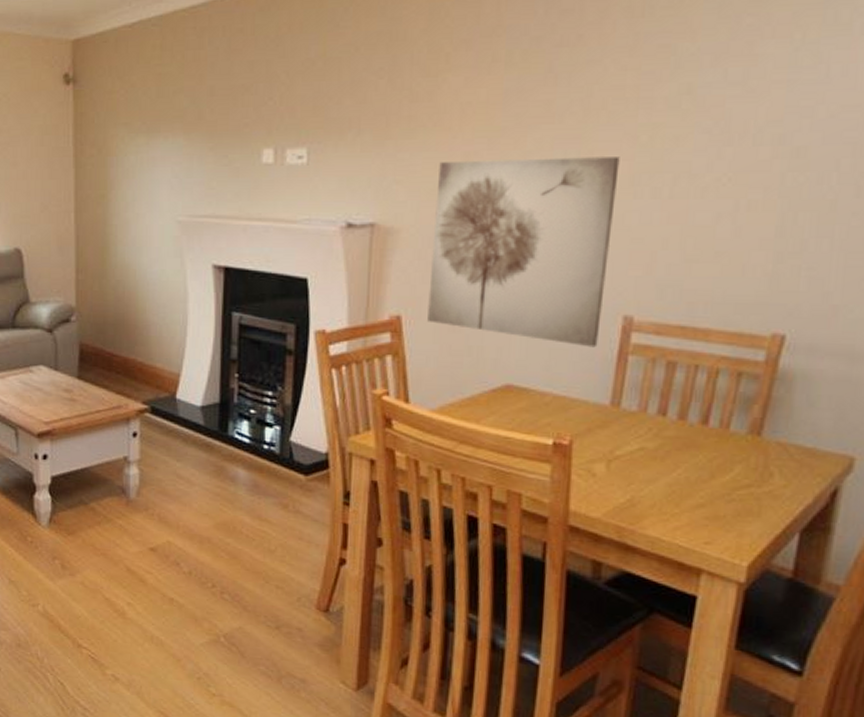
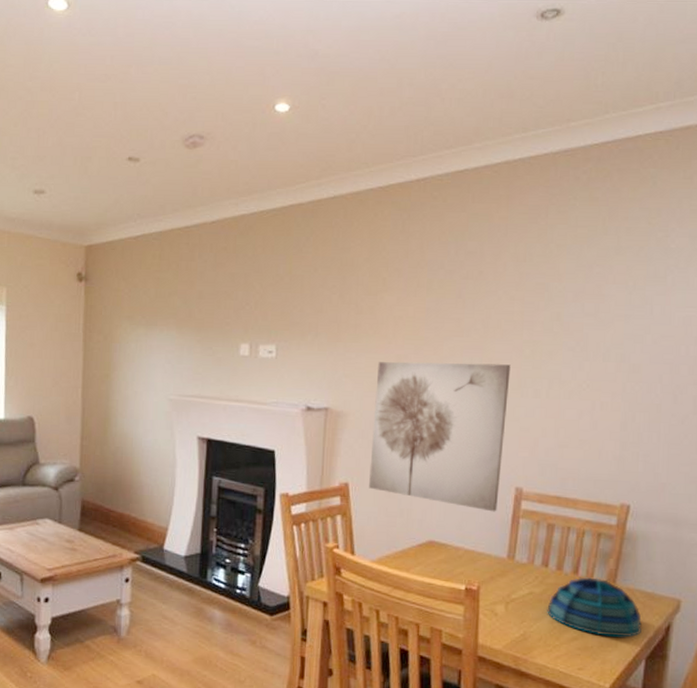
decorative bowl: none [663,428,797,505] -> present [547,577,642,638]

